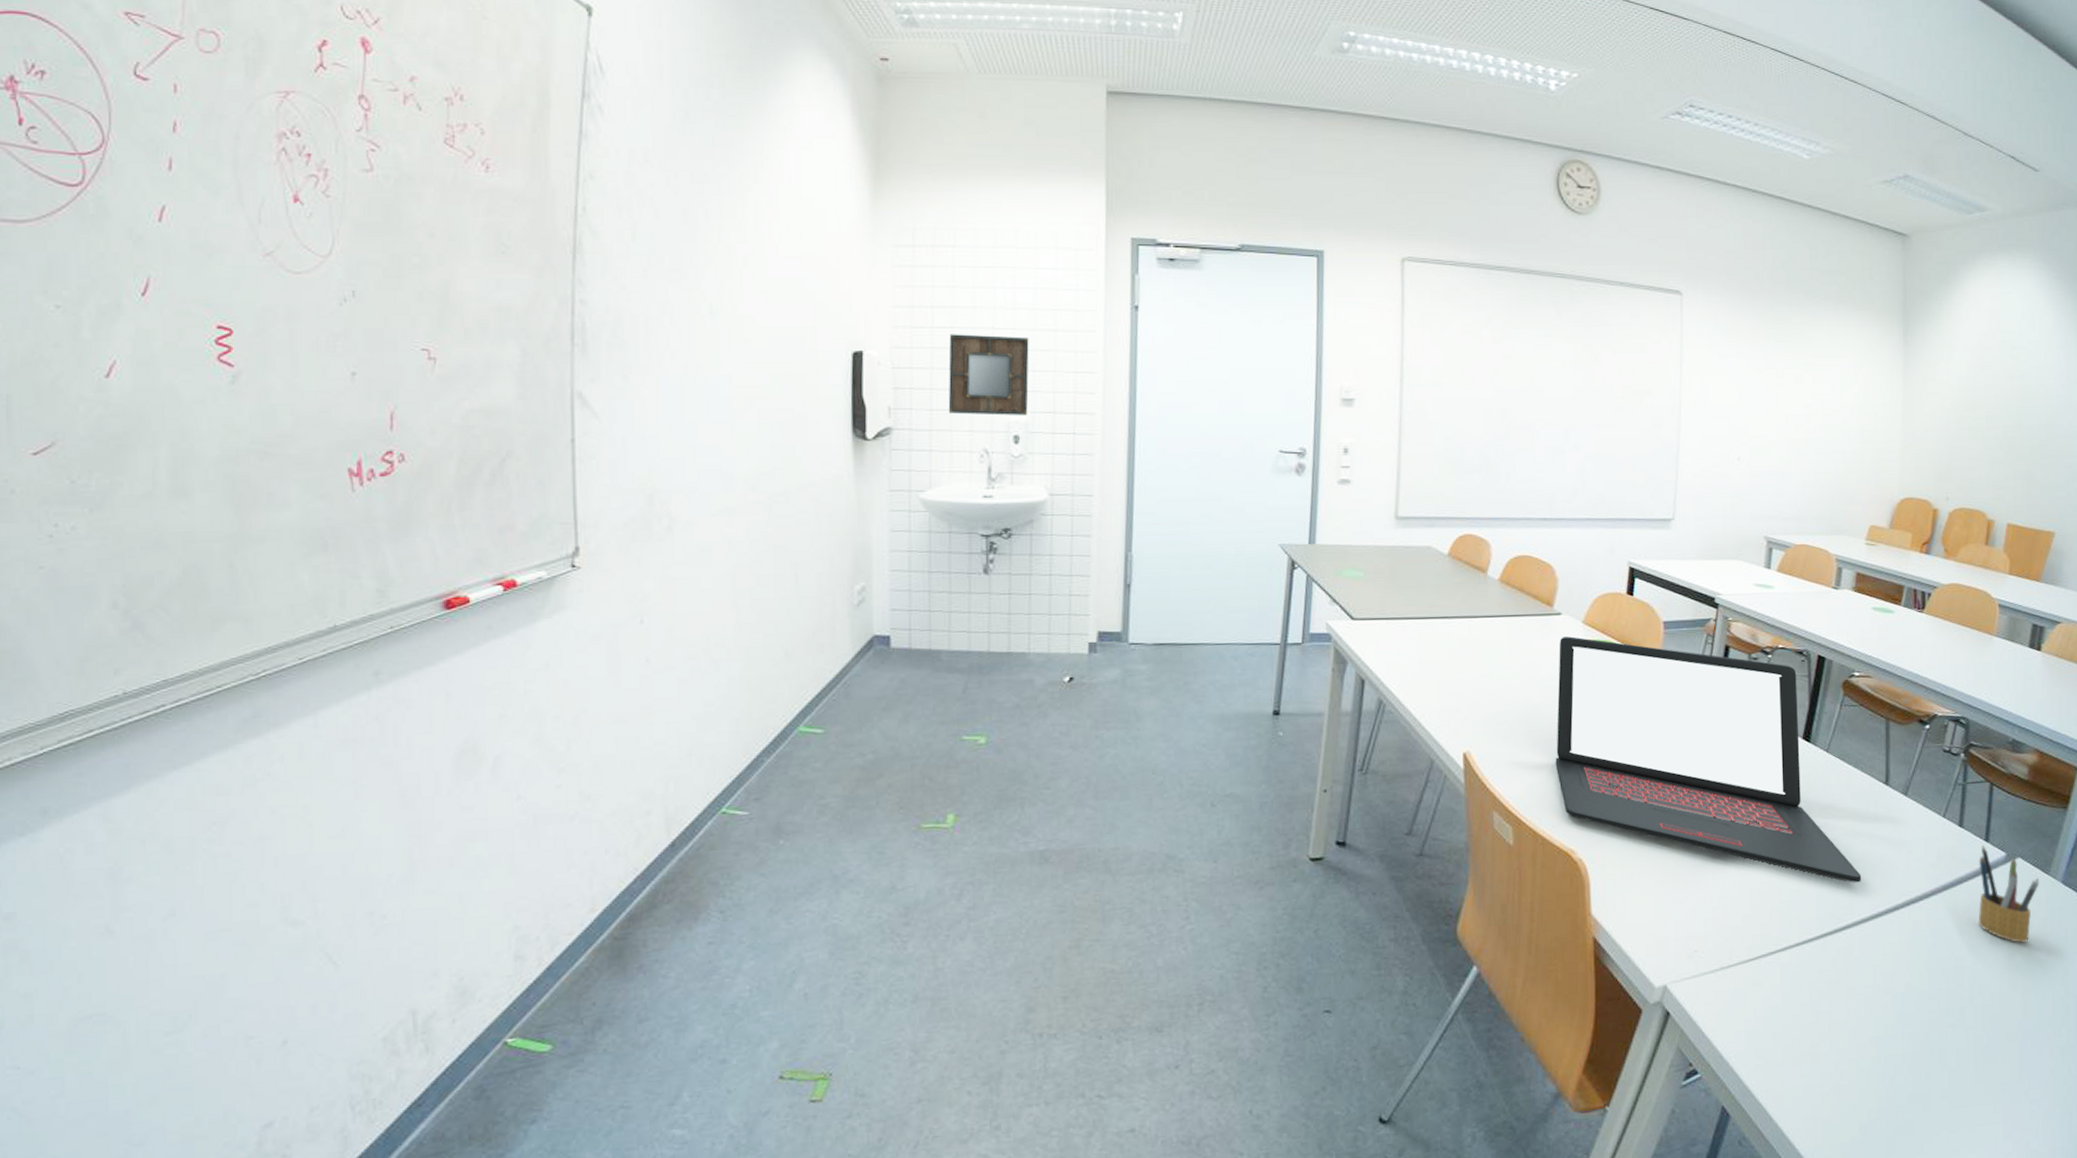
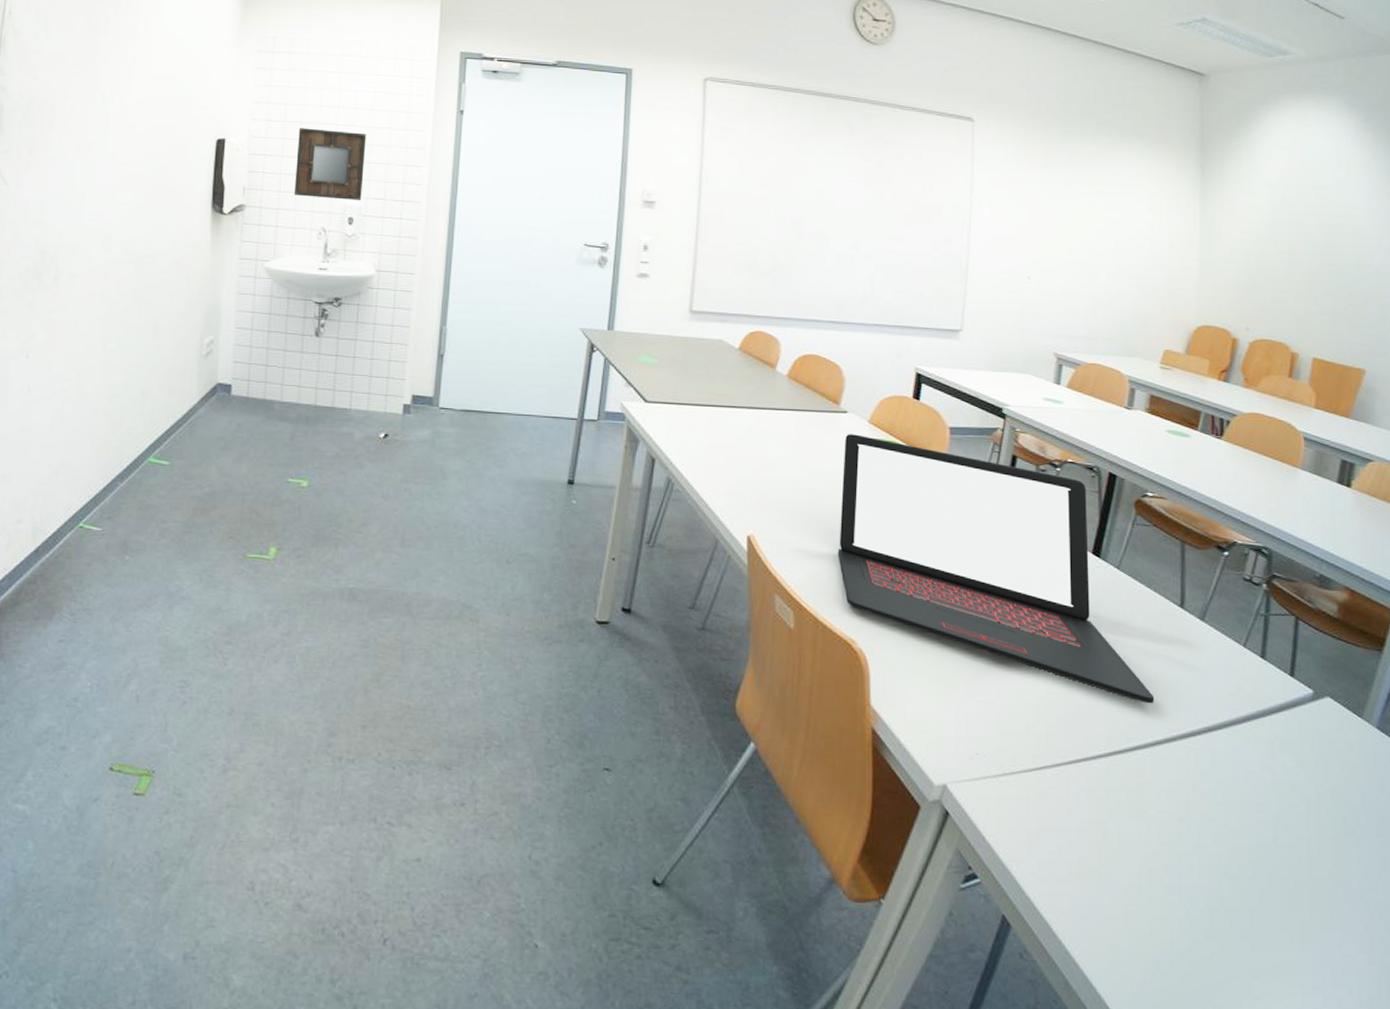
pencil box: present [1978,844,2040,943] -> none [1282,679,1352,786]

